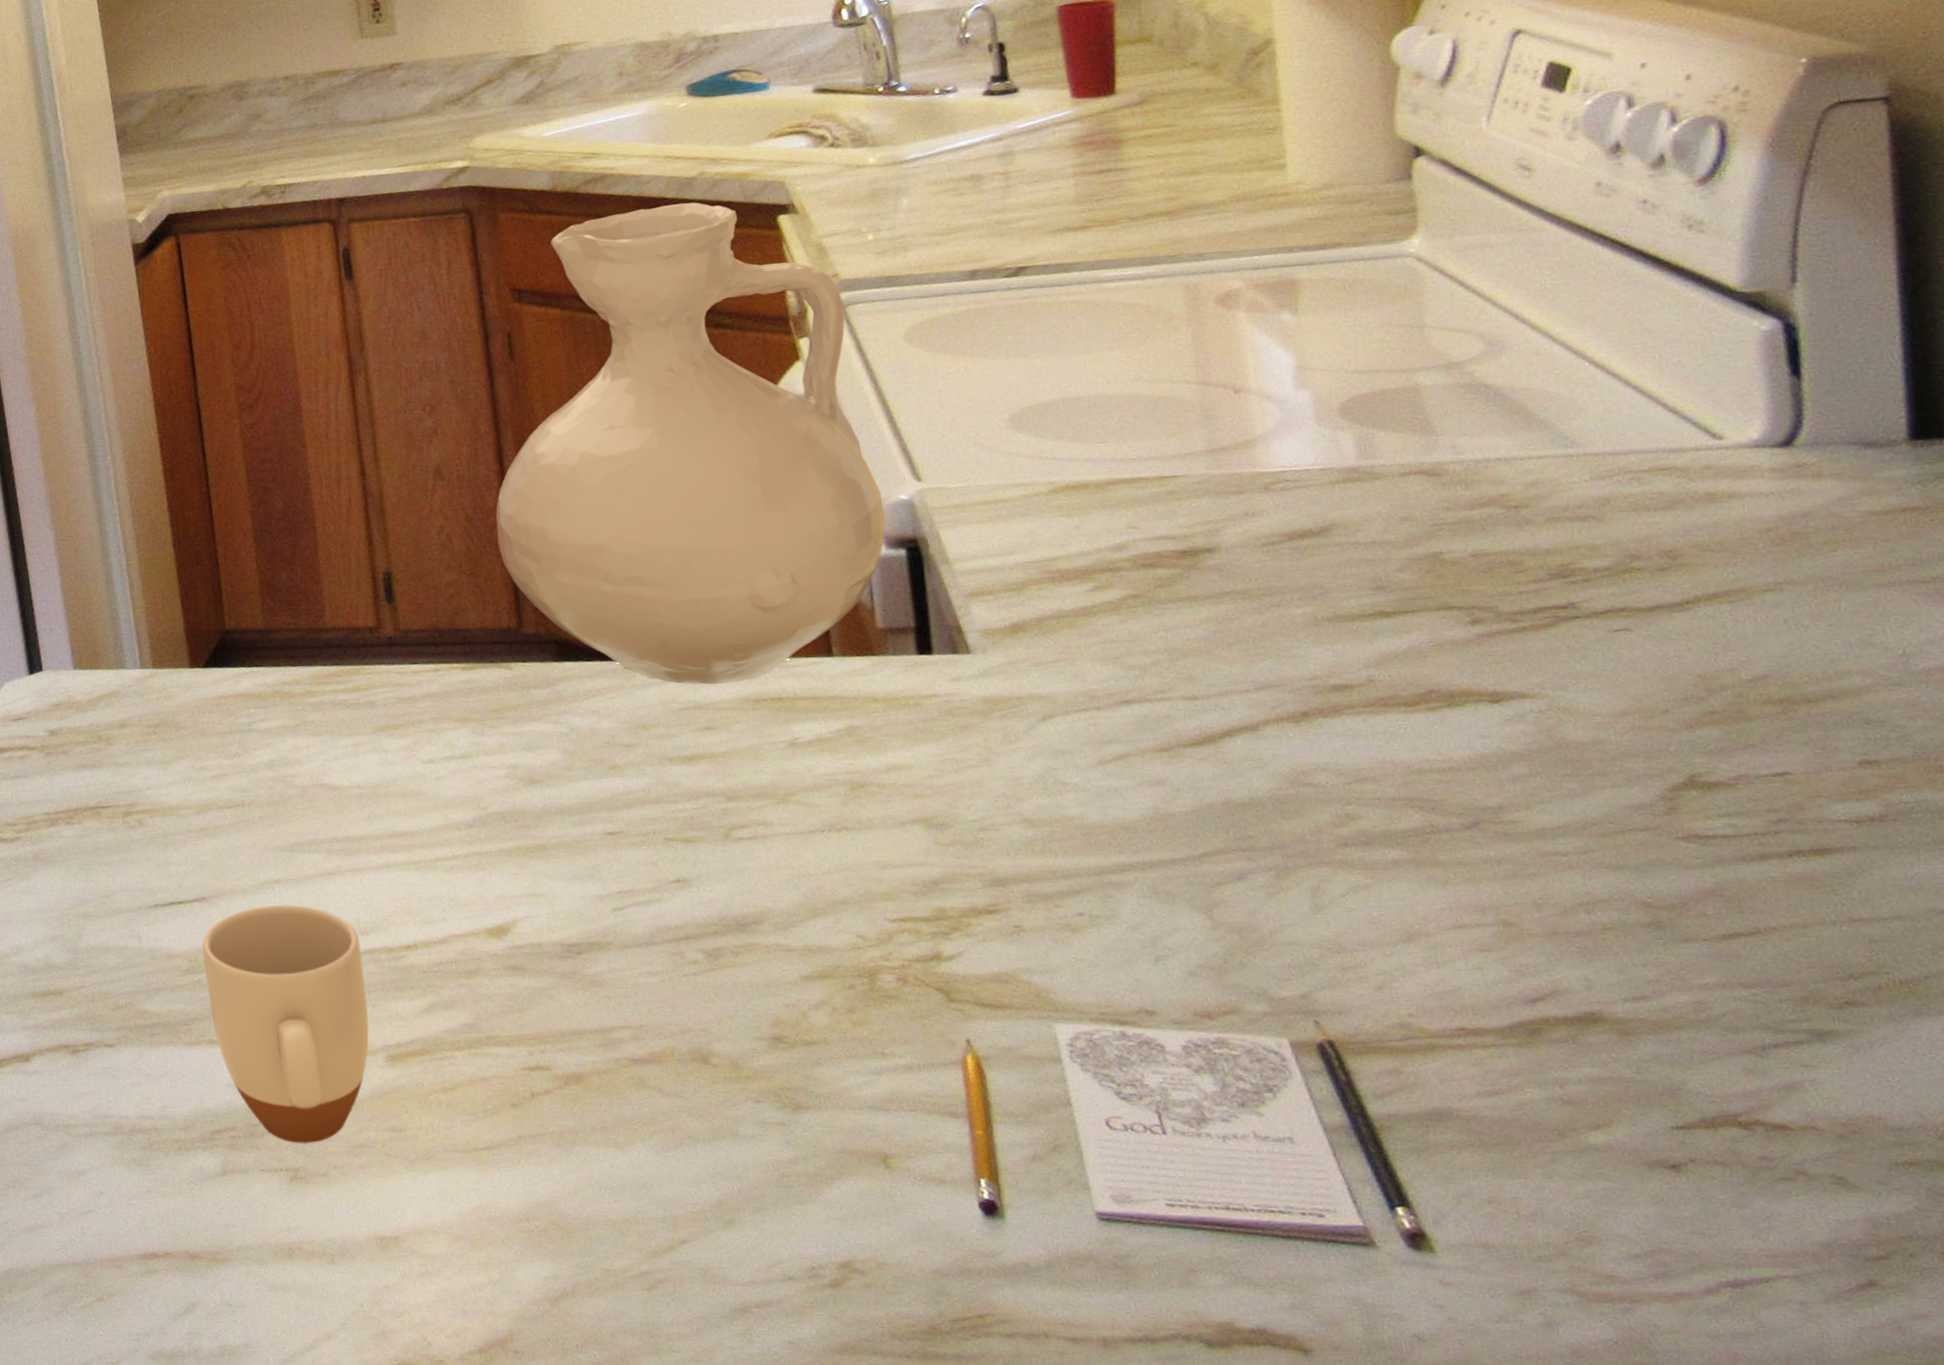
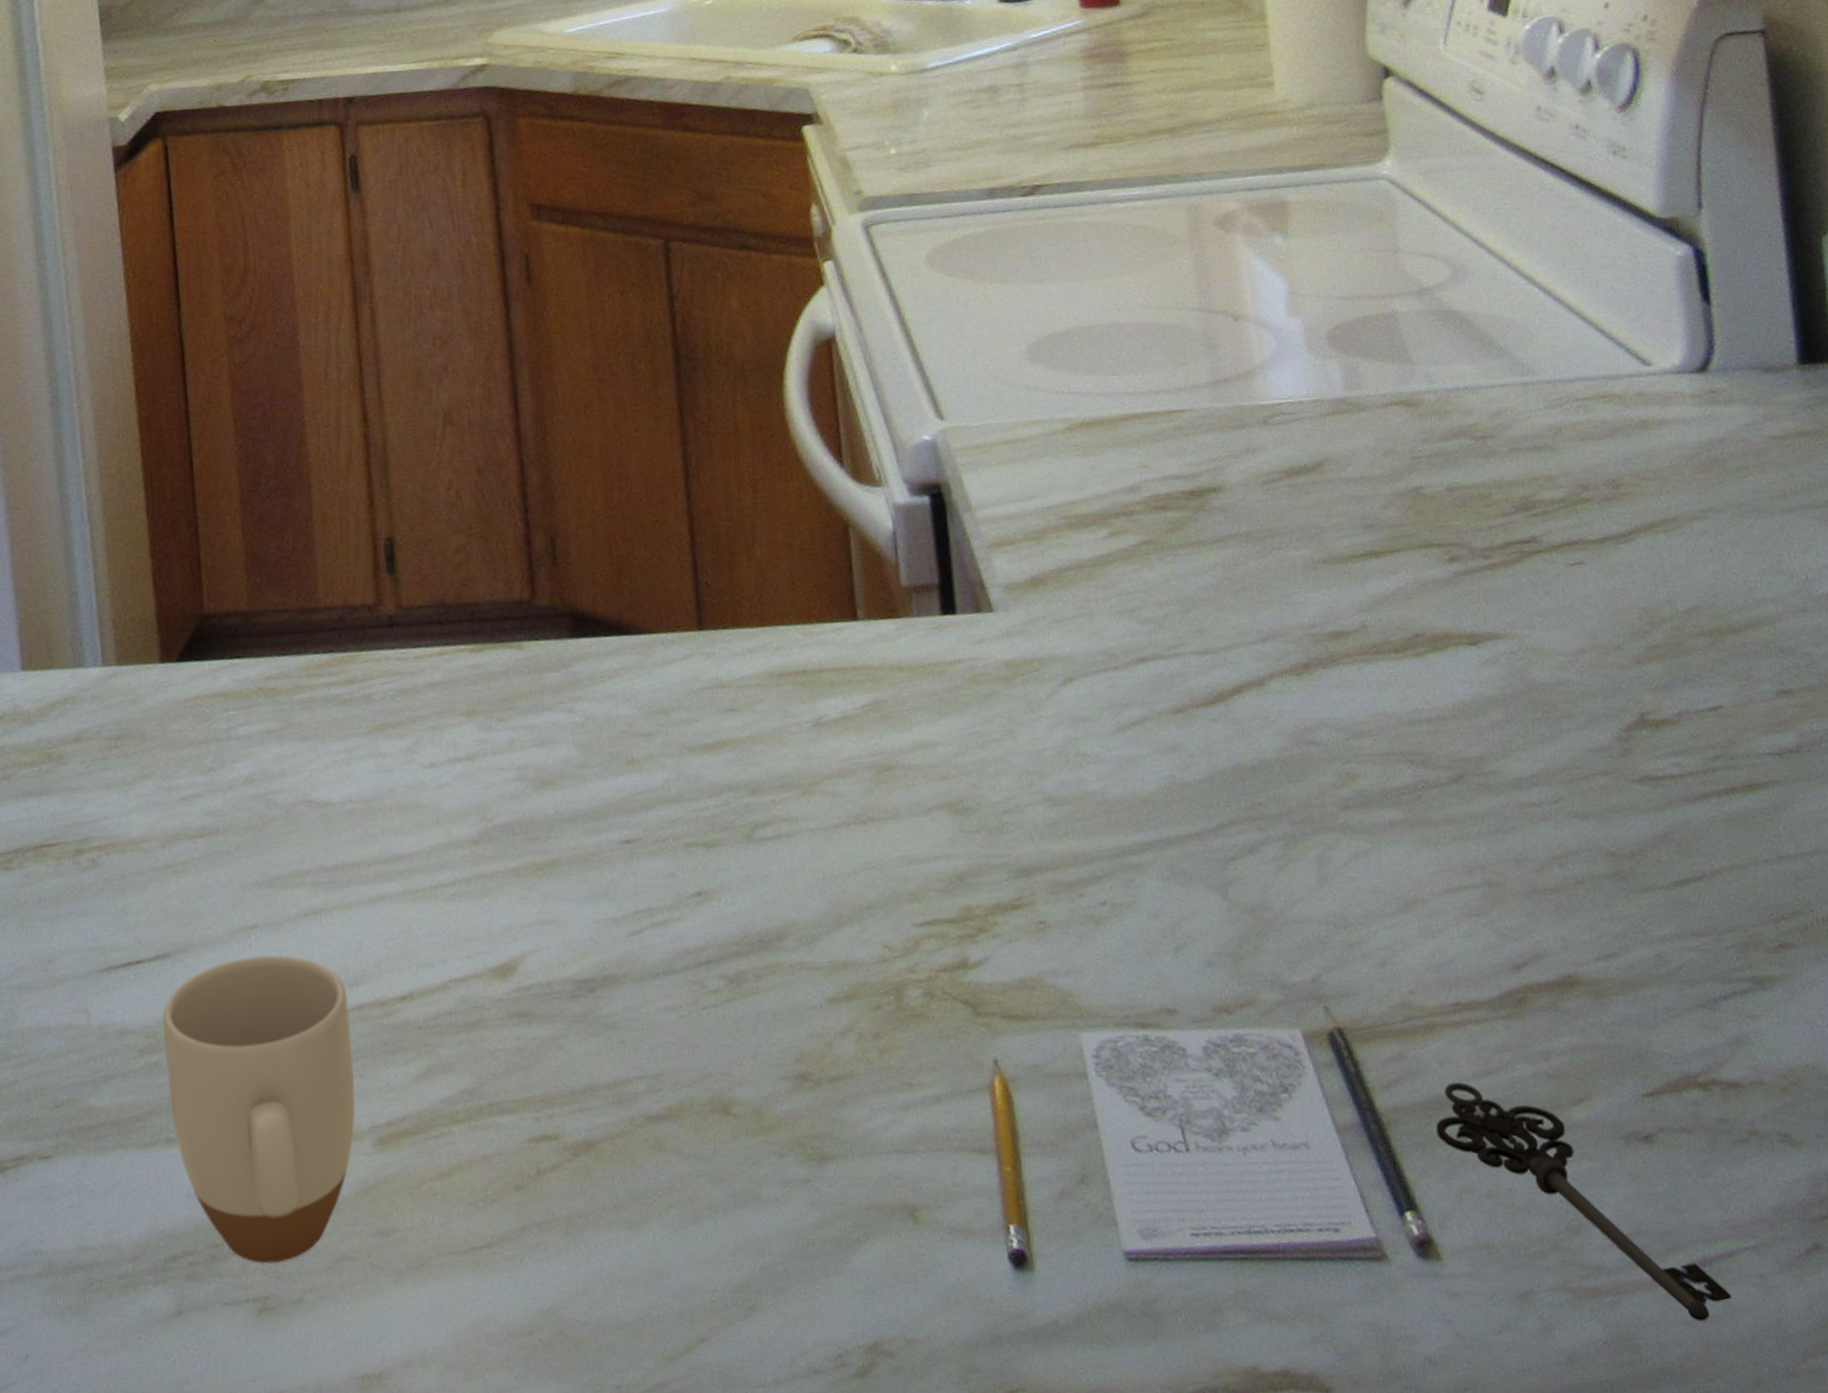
ceramic jug: present [495,202,886,685] -> none [509,110,910,659]
key: none [1433,1098,1766,1336] -> present [1435,1082,1732,1322]

